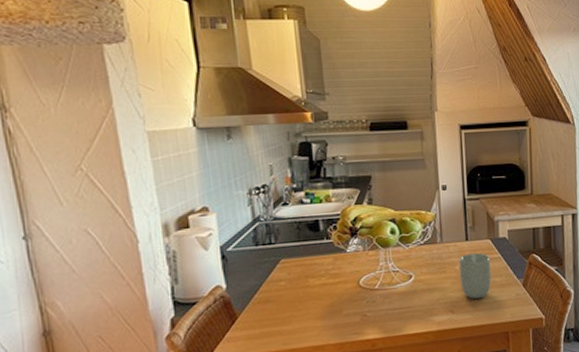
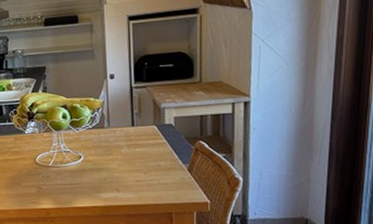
cup: present [458,252,492,299] -> none [124,138,157,180]

